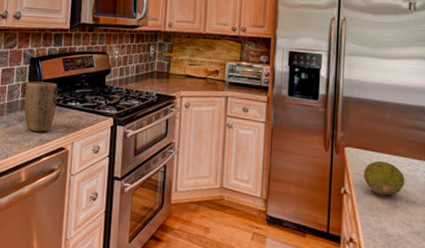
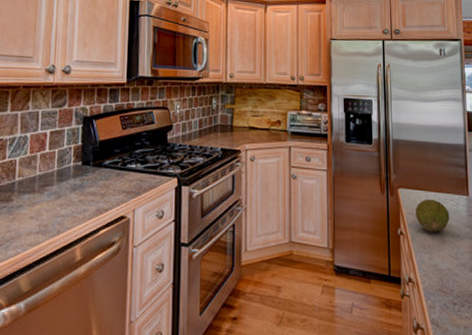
plant pot: present [24,81,58,132] -> none [77,143,116,201]

